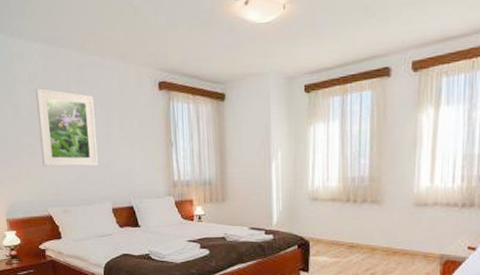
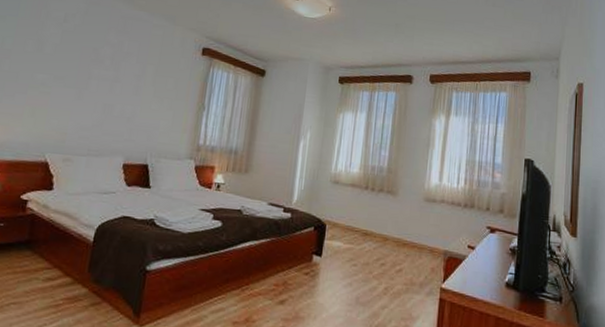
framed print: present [35,87,98,167] -> none [54,28,131,117]

